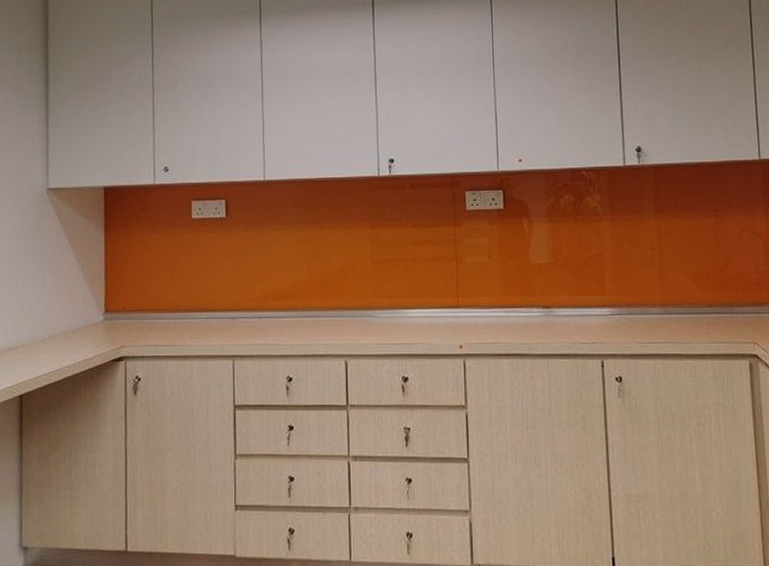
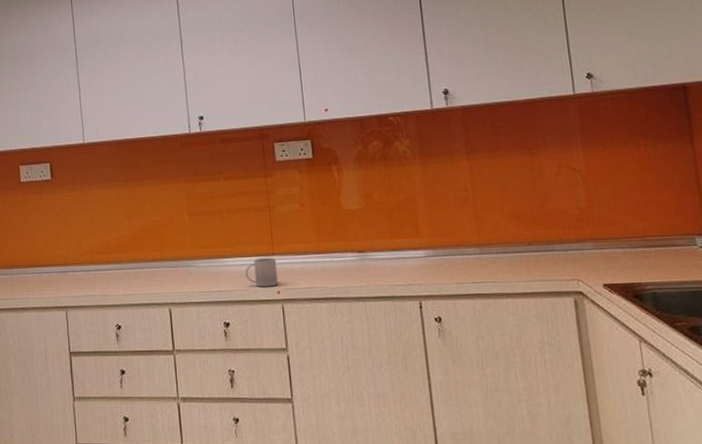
mug: none [427,310,462,341] -> present [245,257,279,287]

